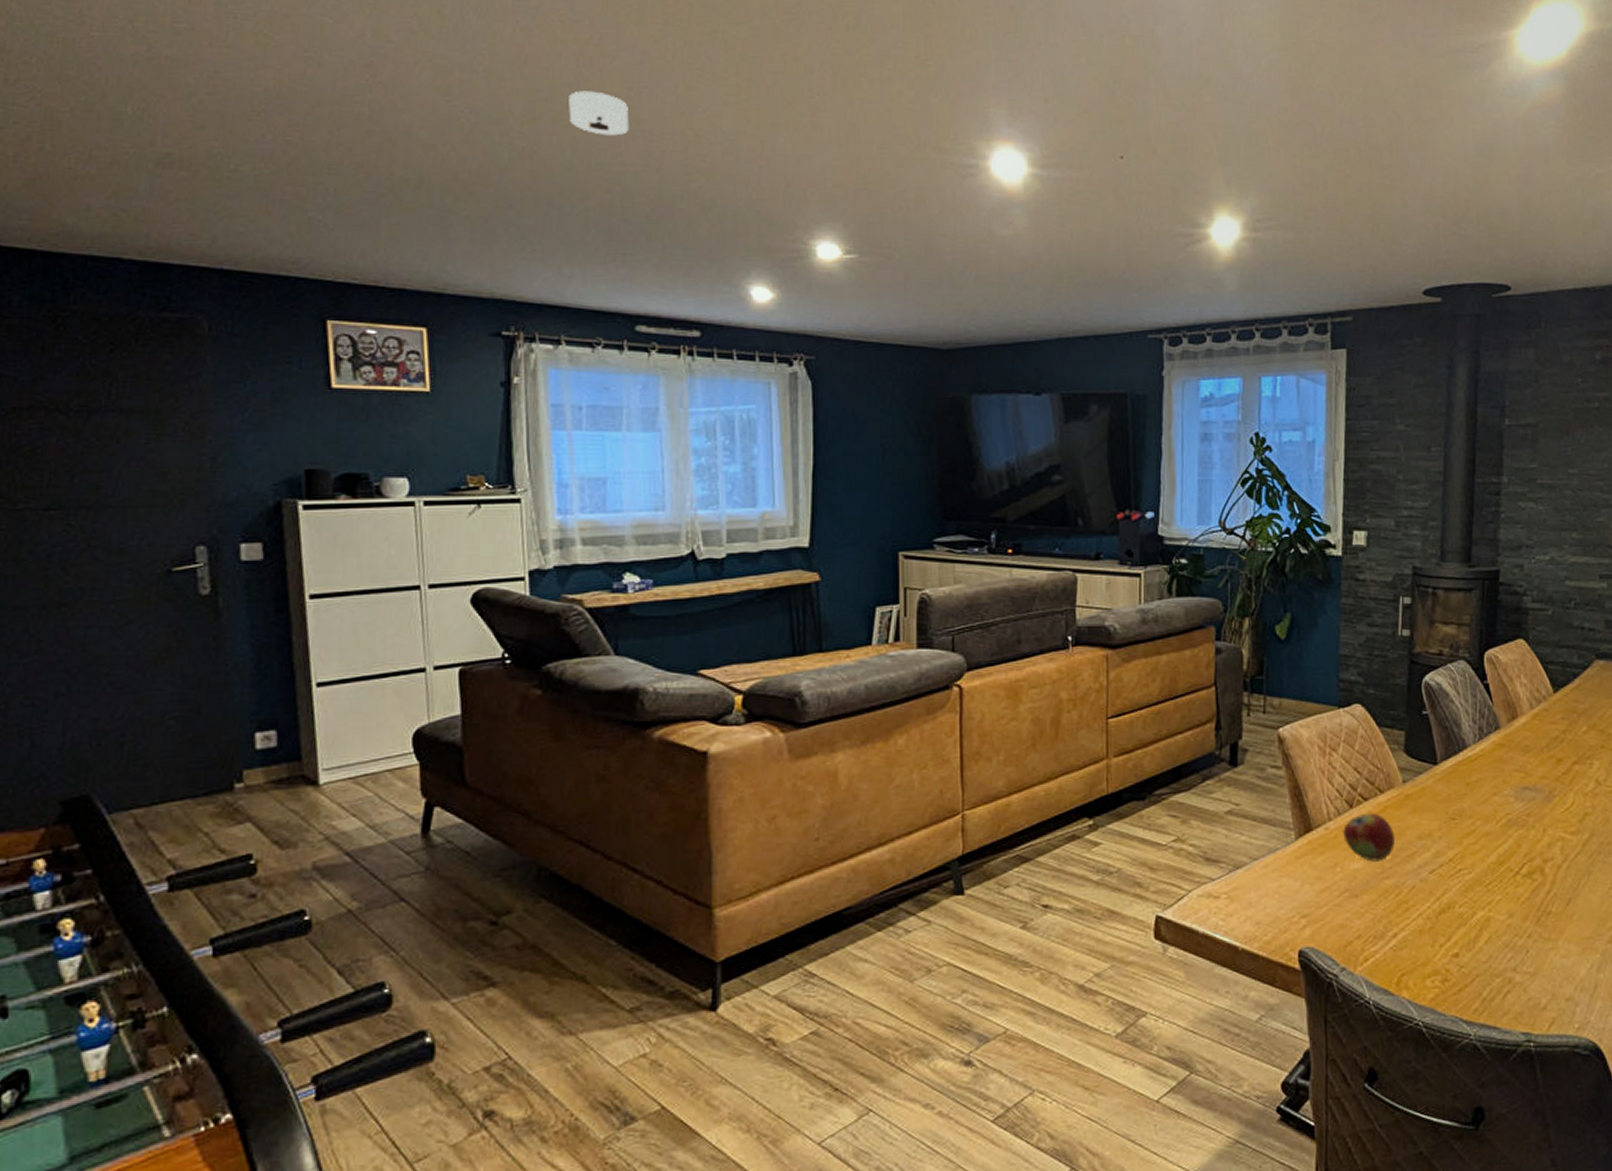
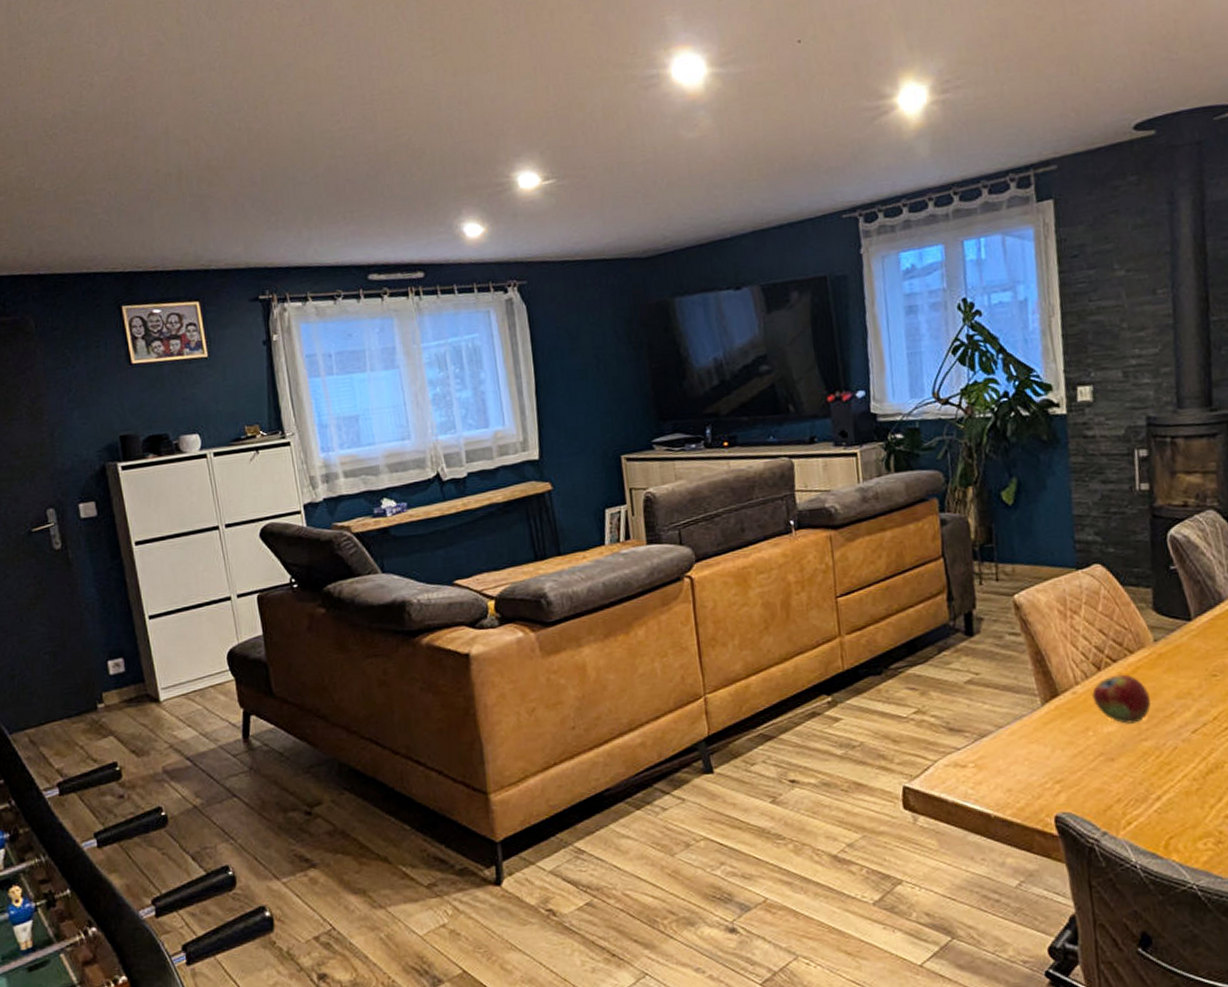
smoke detector: present [569,91,629,136] -> none [291,67,344,106]

